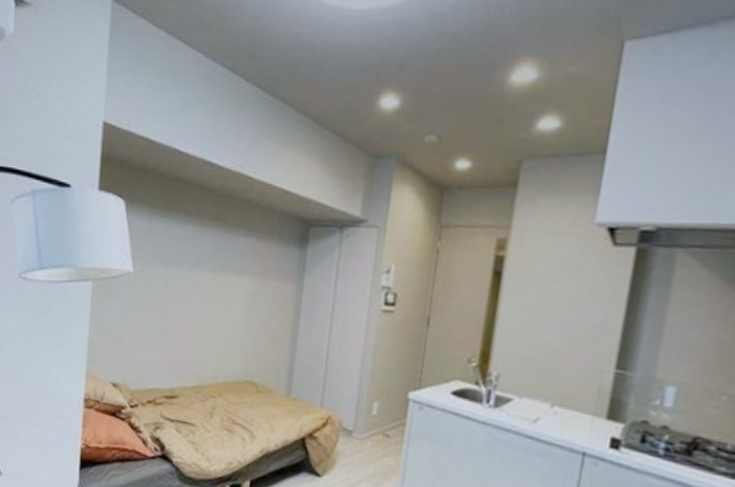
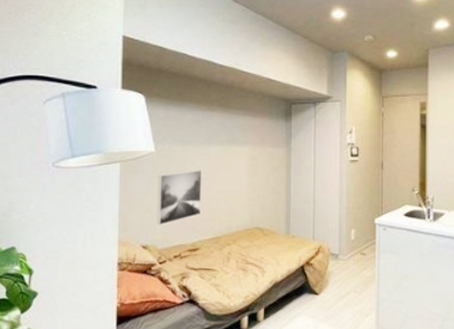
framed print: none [130,299,188,363] -> present [157,169,202,226]

